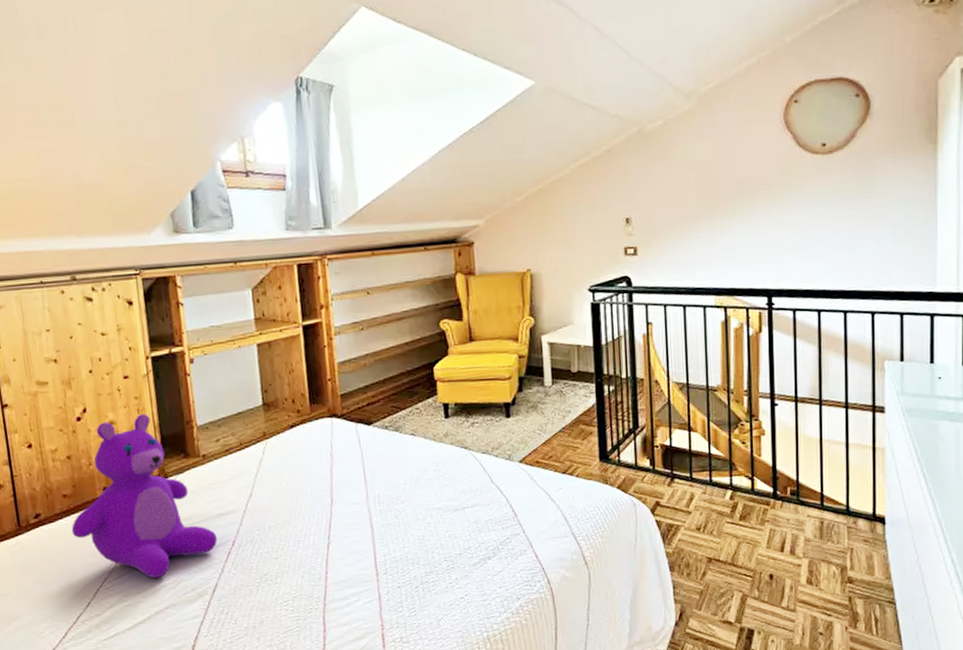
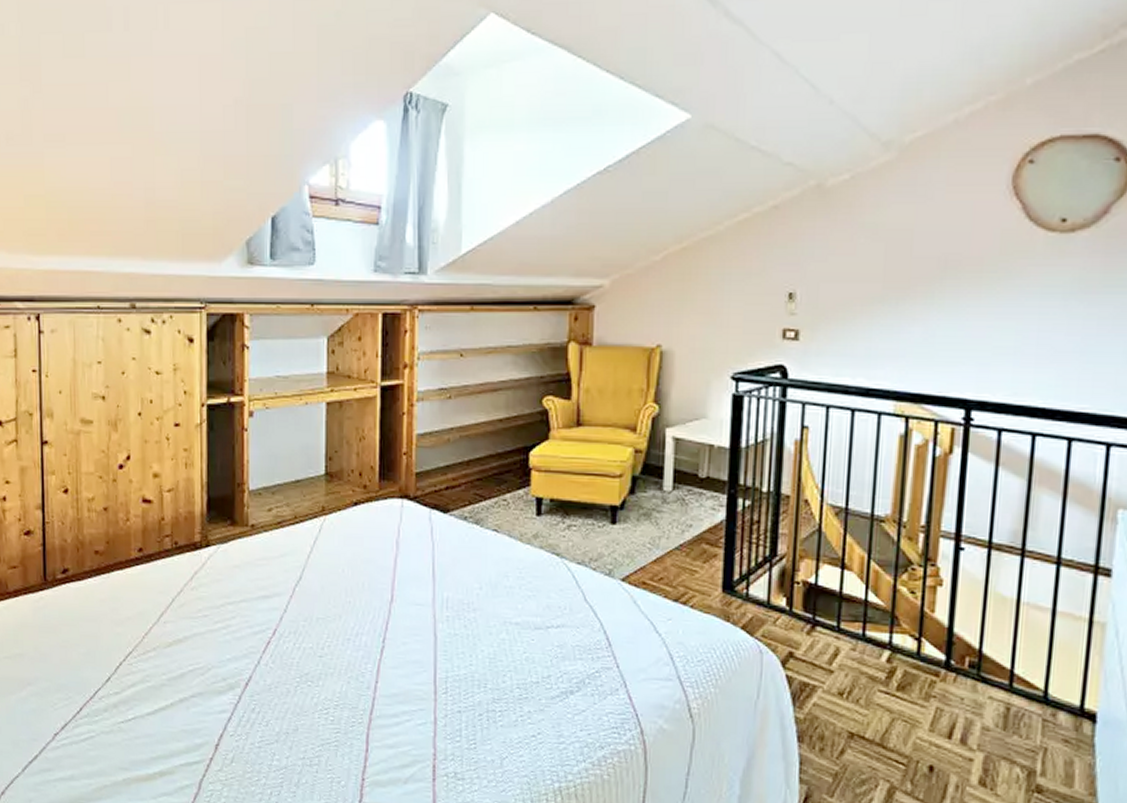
teddy bear: present [71,414,218,579] -> none [99,469,258,661]

